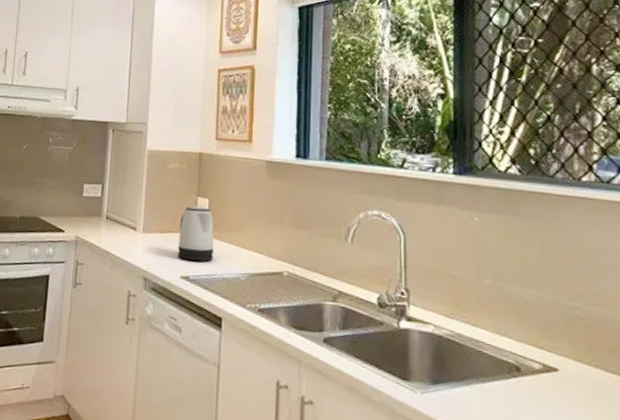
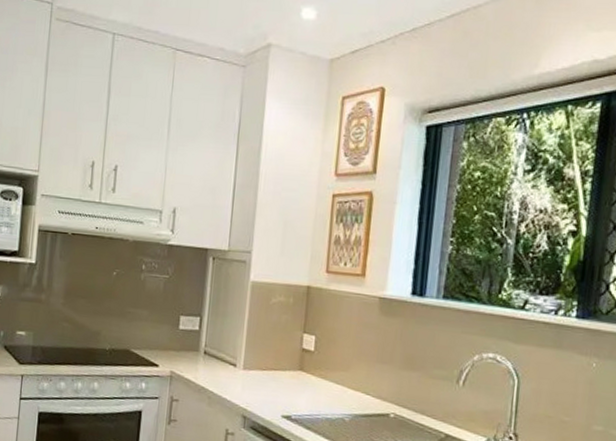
kettle: present [178,205,214,262] -> none [280,342,320,401]

